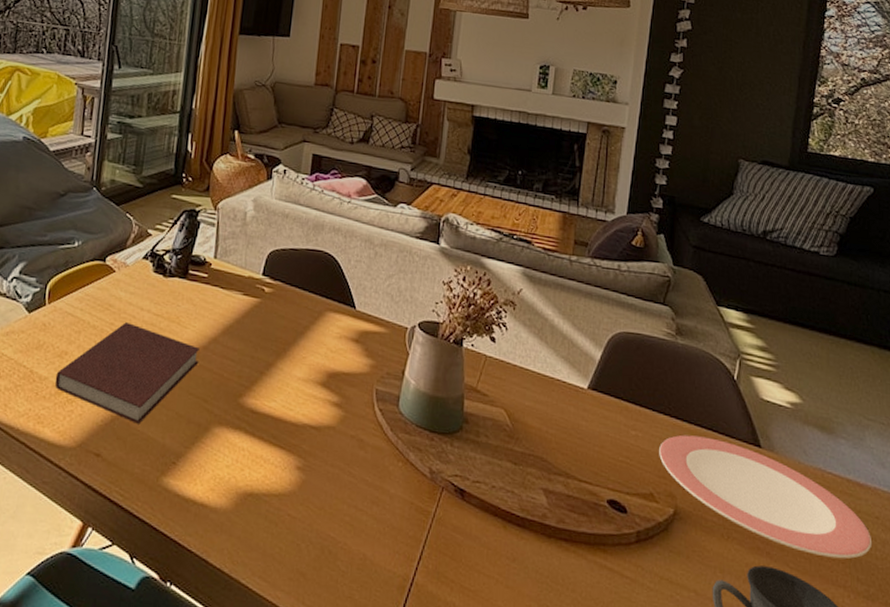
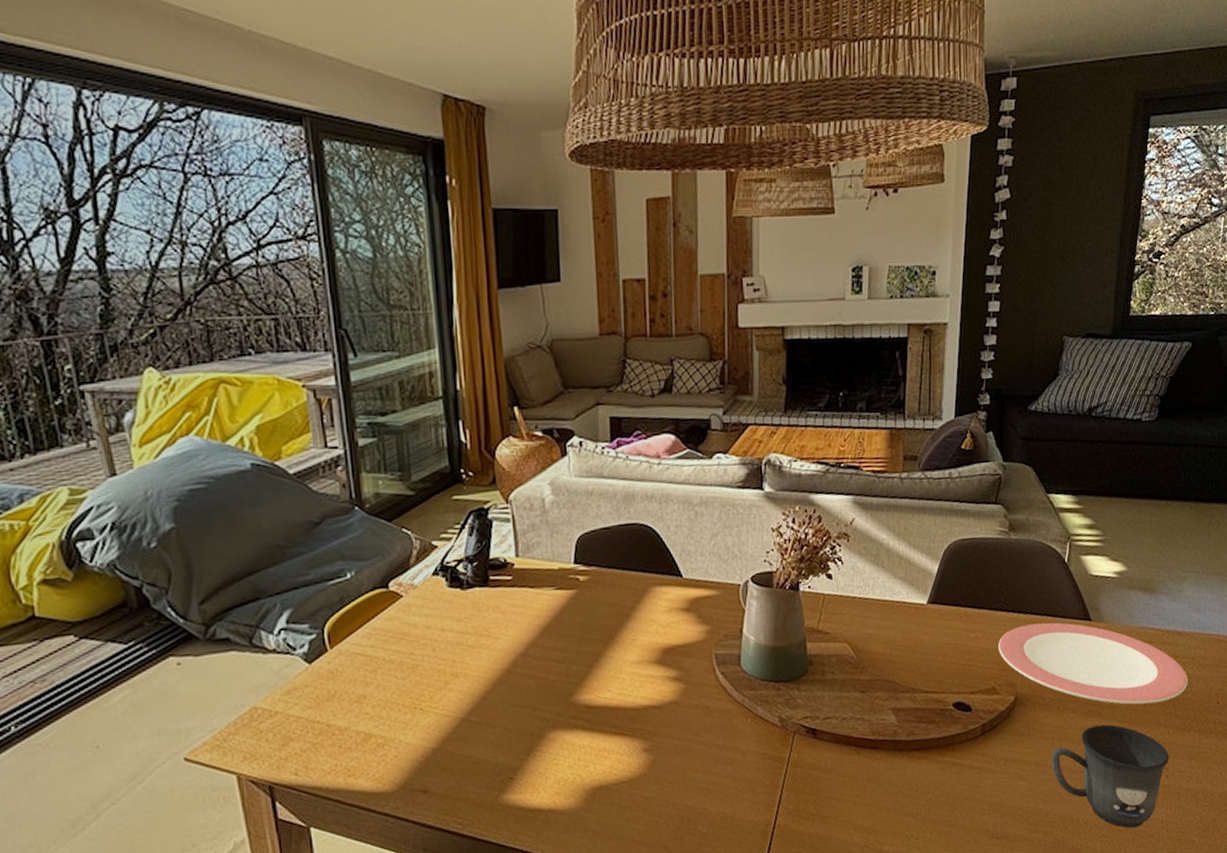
notebook: present [54,322,201,424] -> none [357,647,520,750]

